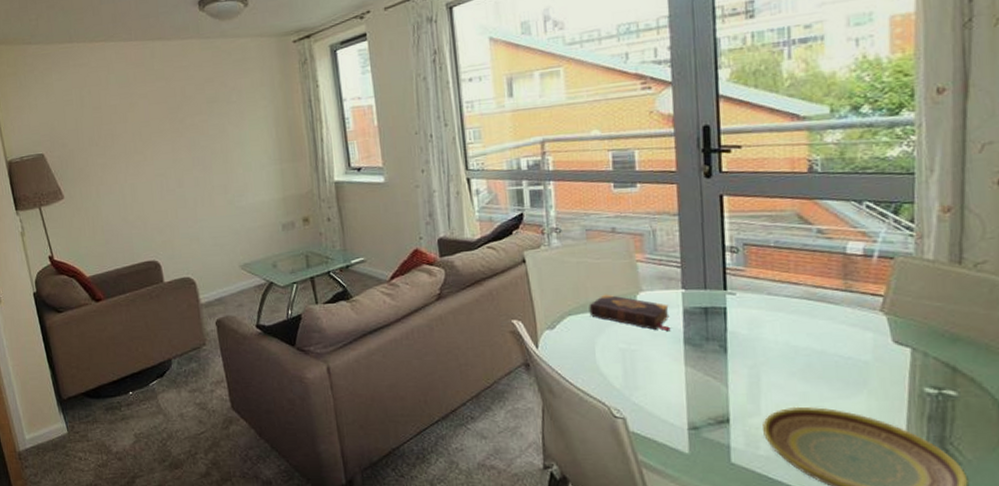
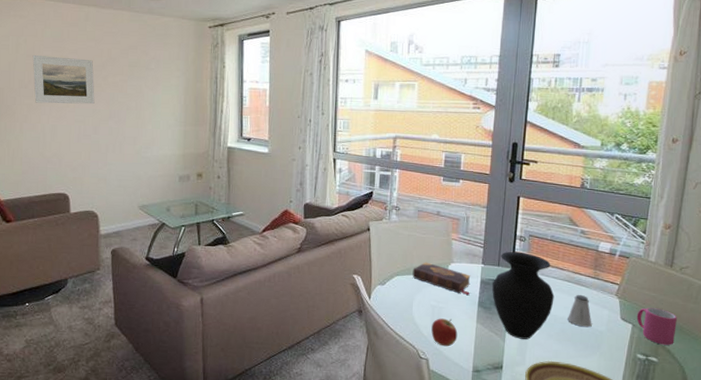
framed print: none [99,102,174,161] -> present [32,54,95,105]
apple: none [624,364,662,400] -> present [431,318,458,347]
vase: none [700,267,791,382] -> present [492,251,554,339]
saltshaker: none [814,314,851,358] -> present [568,294,592,328]
mug: none [916,321,980,372] -> present [636,307,677,345]

